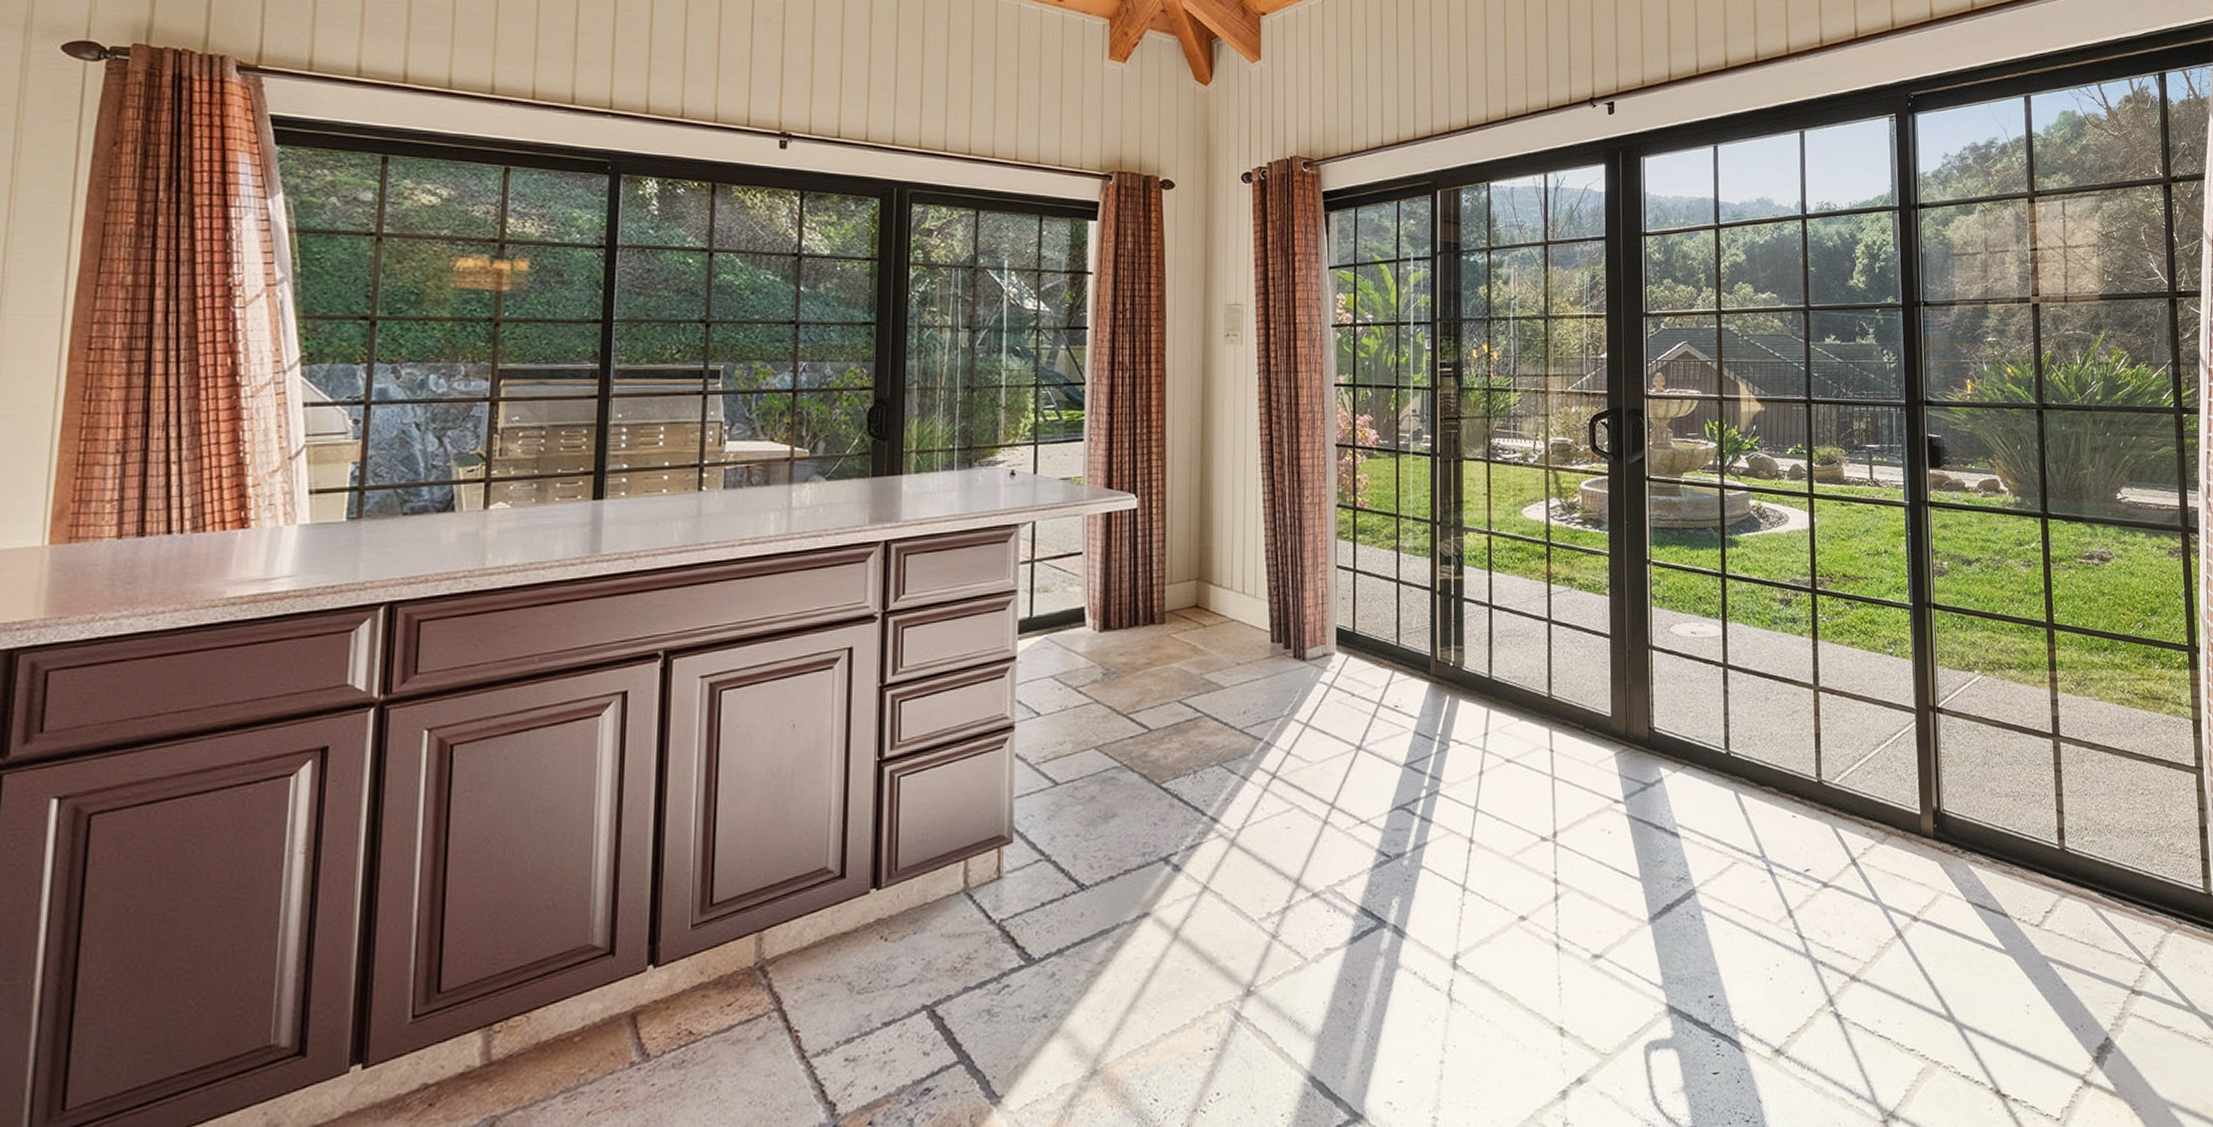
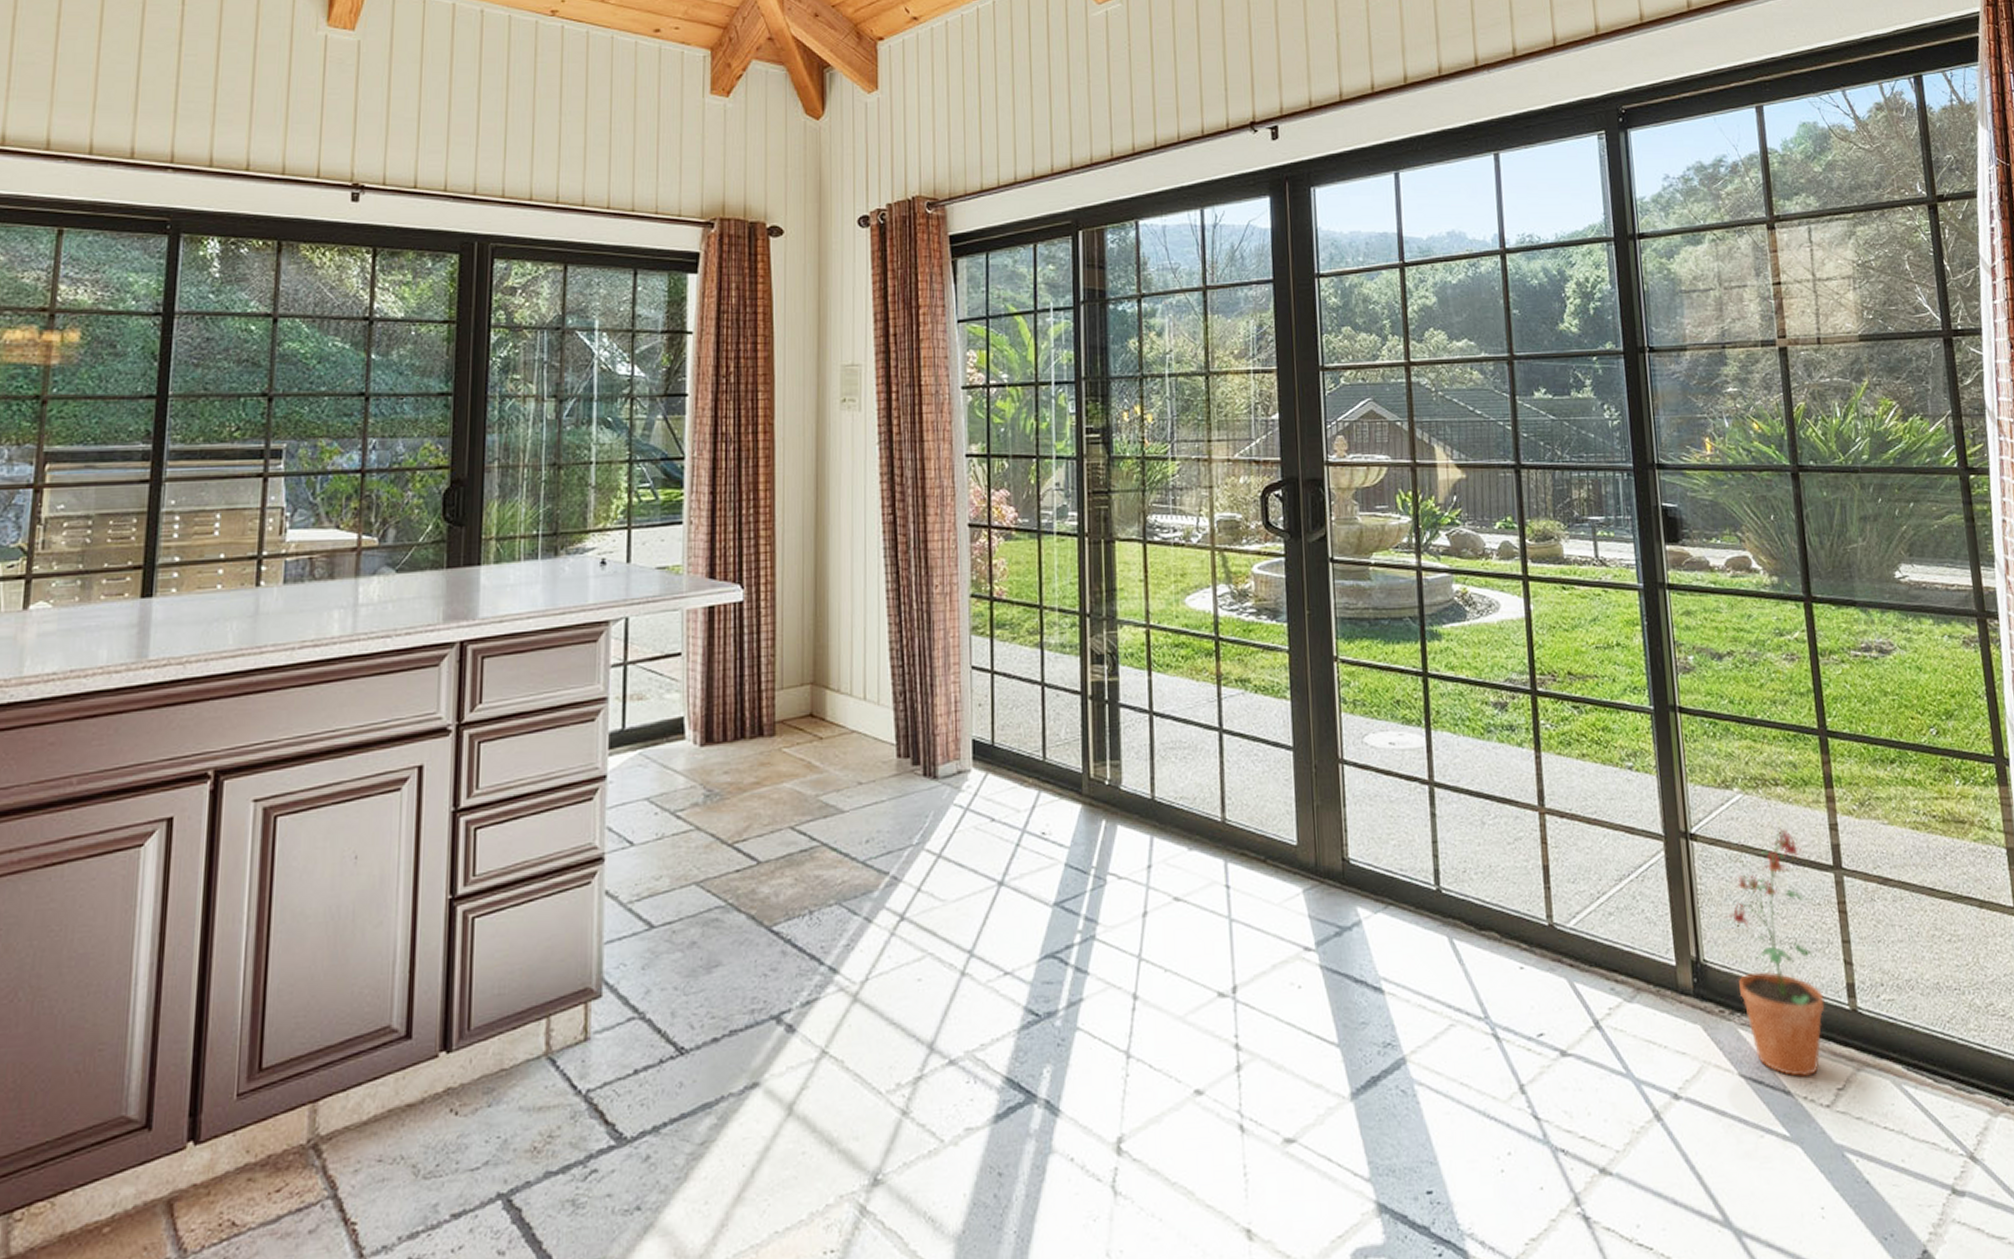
potted plant: none [1963,704,2039,903] -> present [1726,829,1825,1078]

